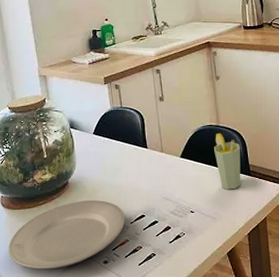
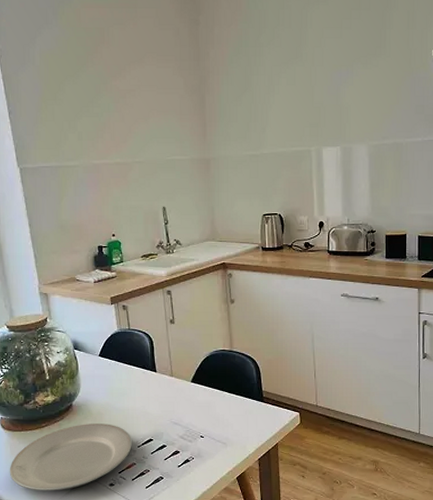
cup: present [214,132,241,190] -> none [226,357,253,416]

